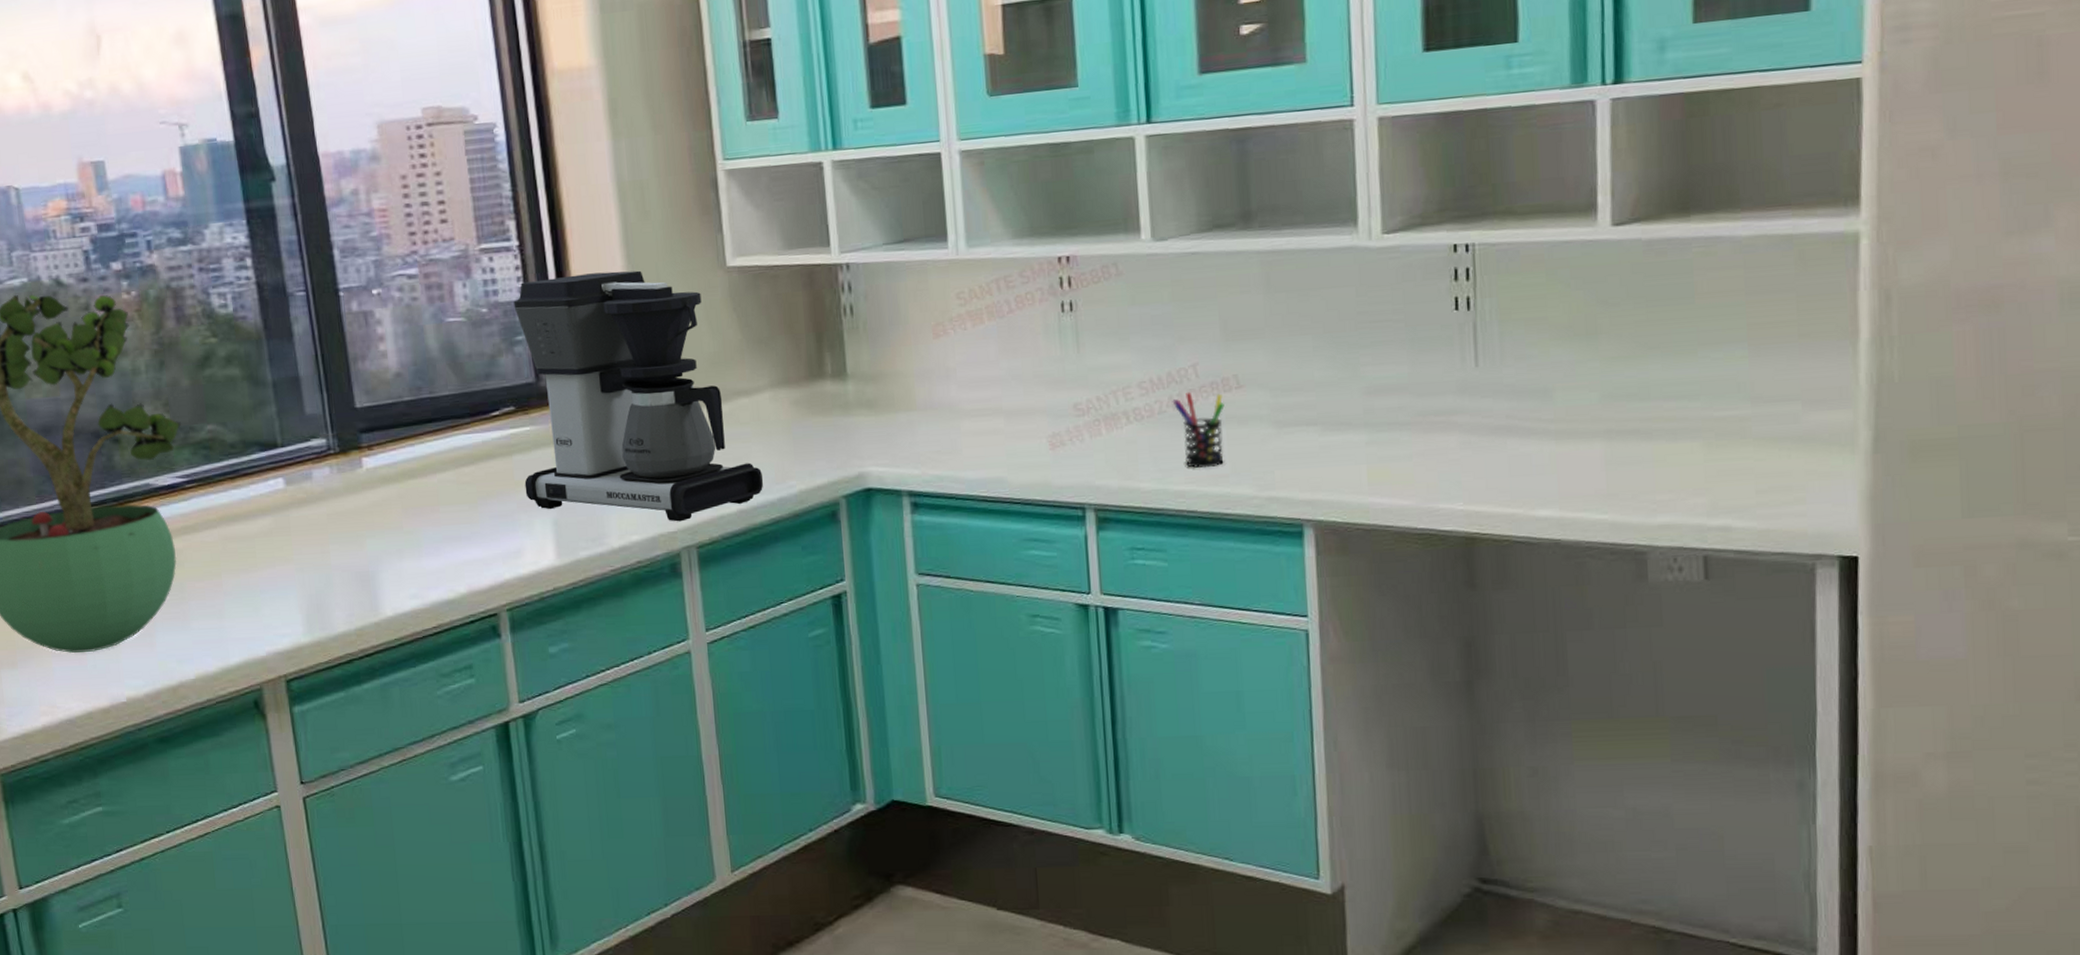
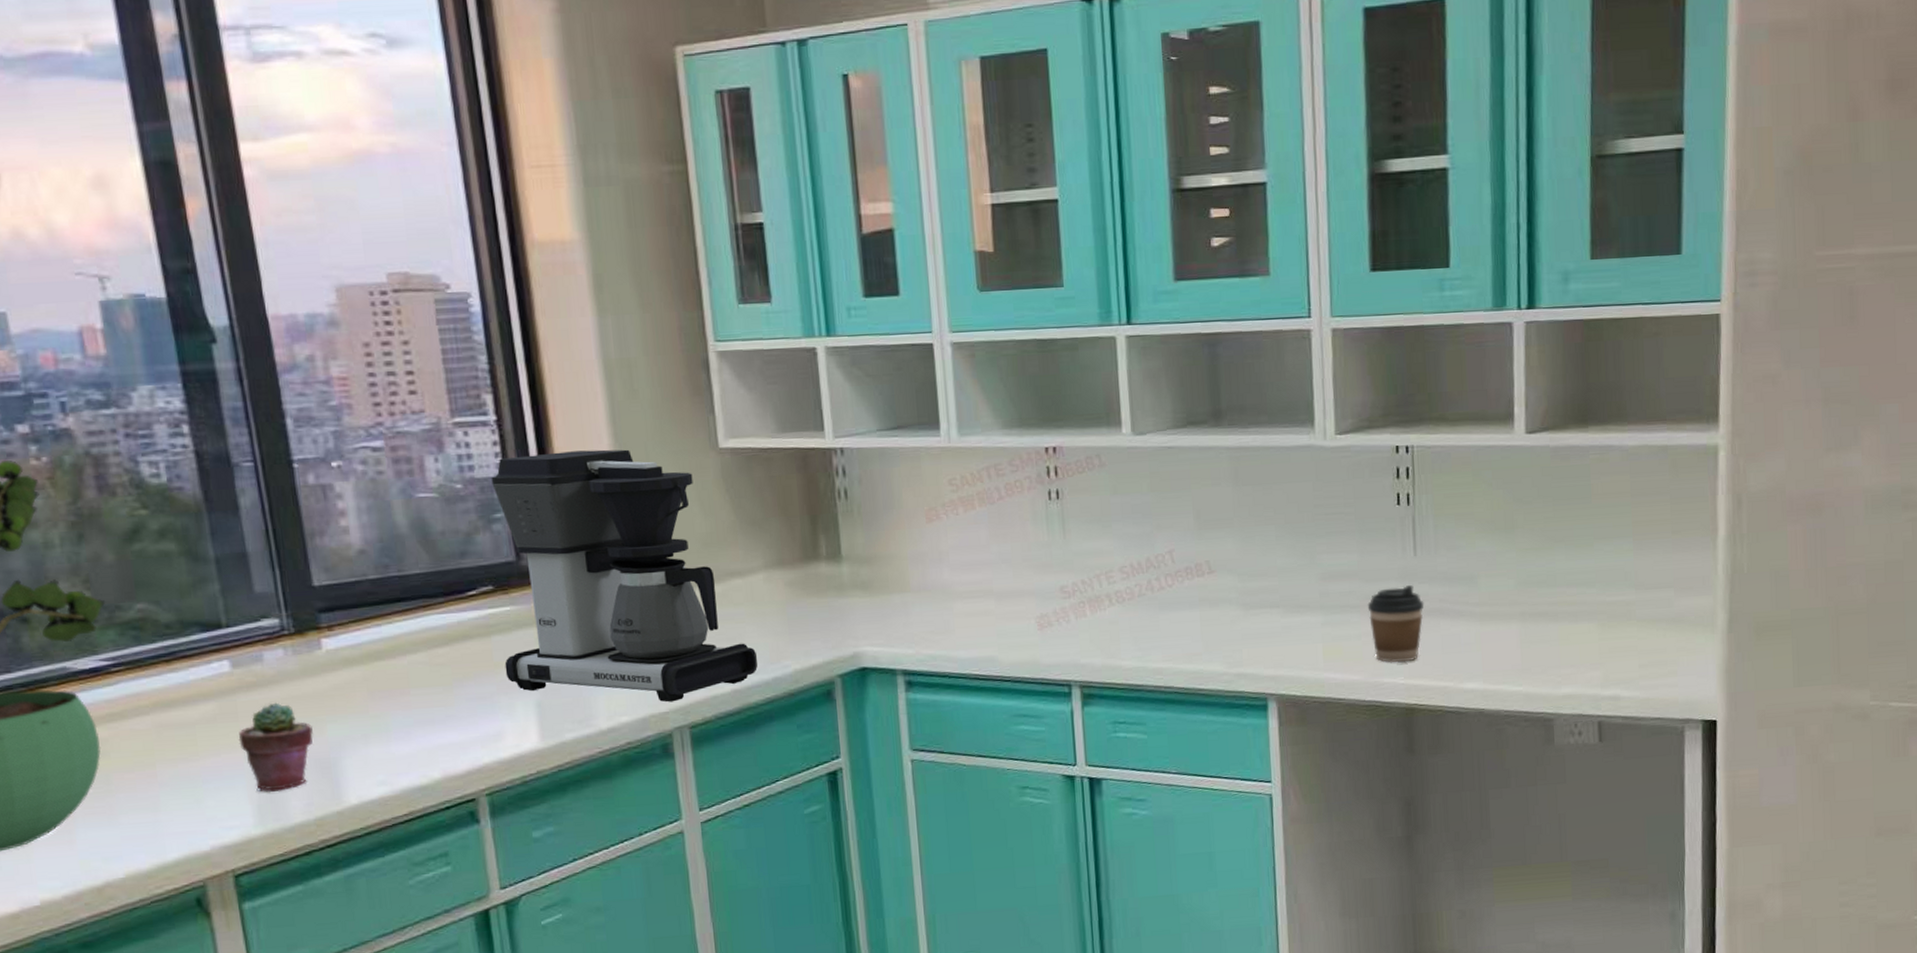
potted succulent: none [291,518,355,604] -> present [238,702,314,793]
pen holder: present [1172,391,1225,469] -> none [1151,576,1198,647]
coffee cup: none [1419,399,1488,487] -> present [1367,584,1424,663]

